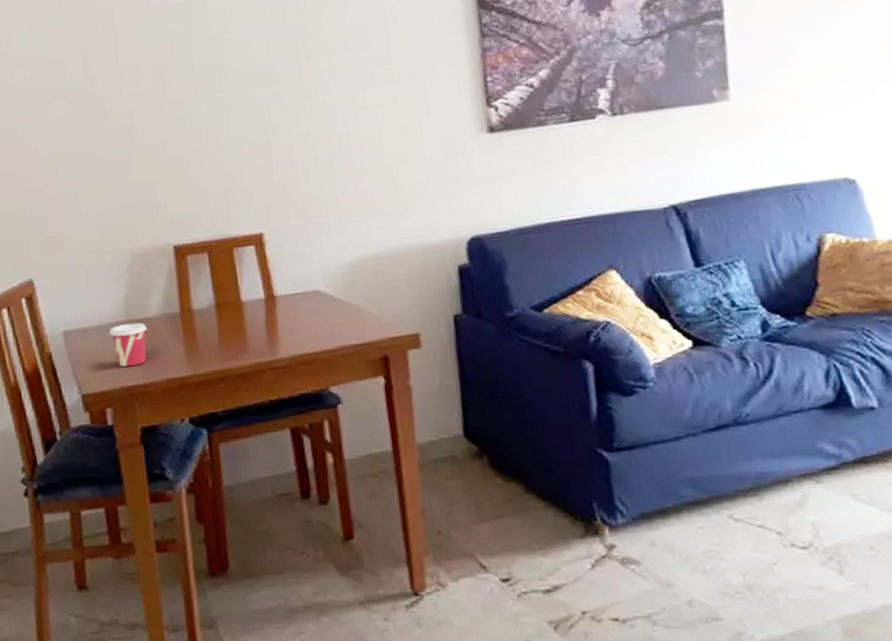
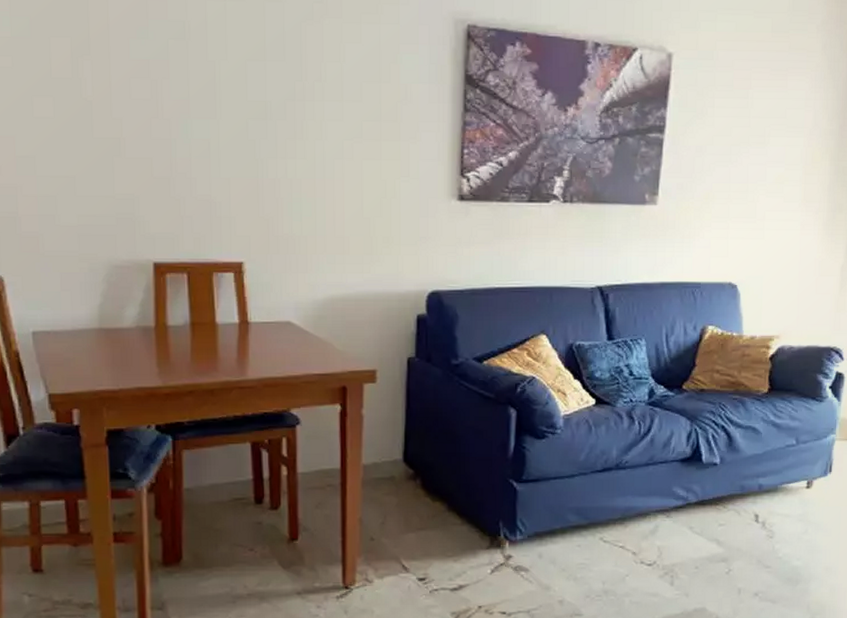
cup: present [109,322,148,367] -> none [81,332,121,373]

